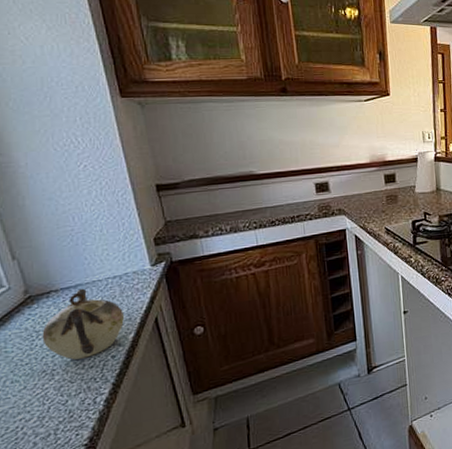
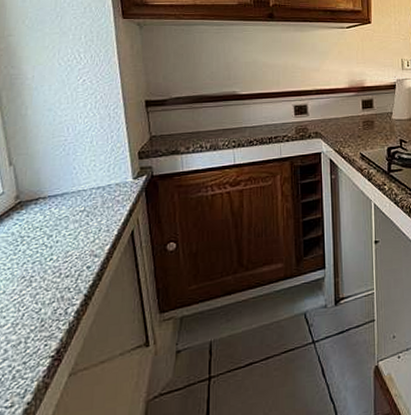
teapot: present [42,288,124,360] -> none [25,197,103,268]

